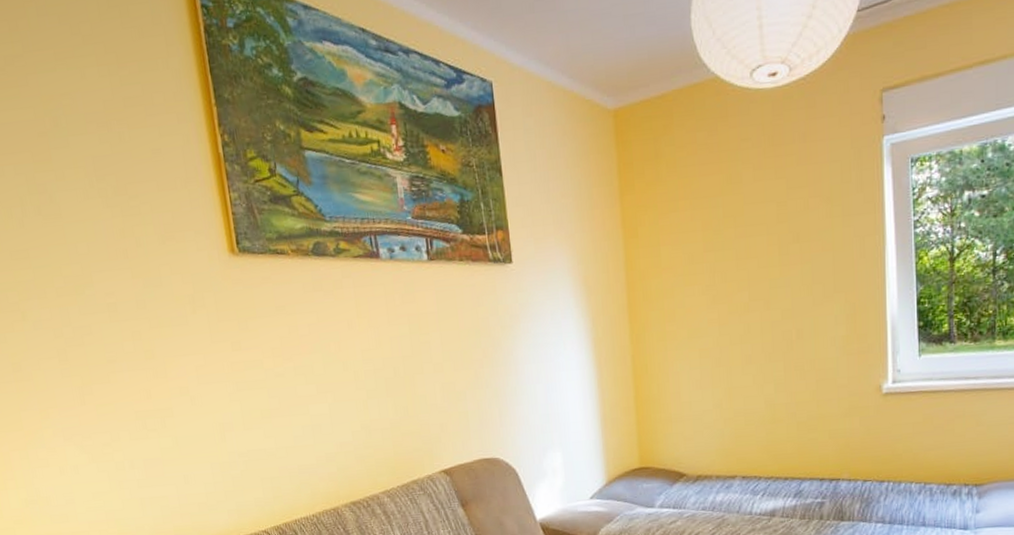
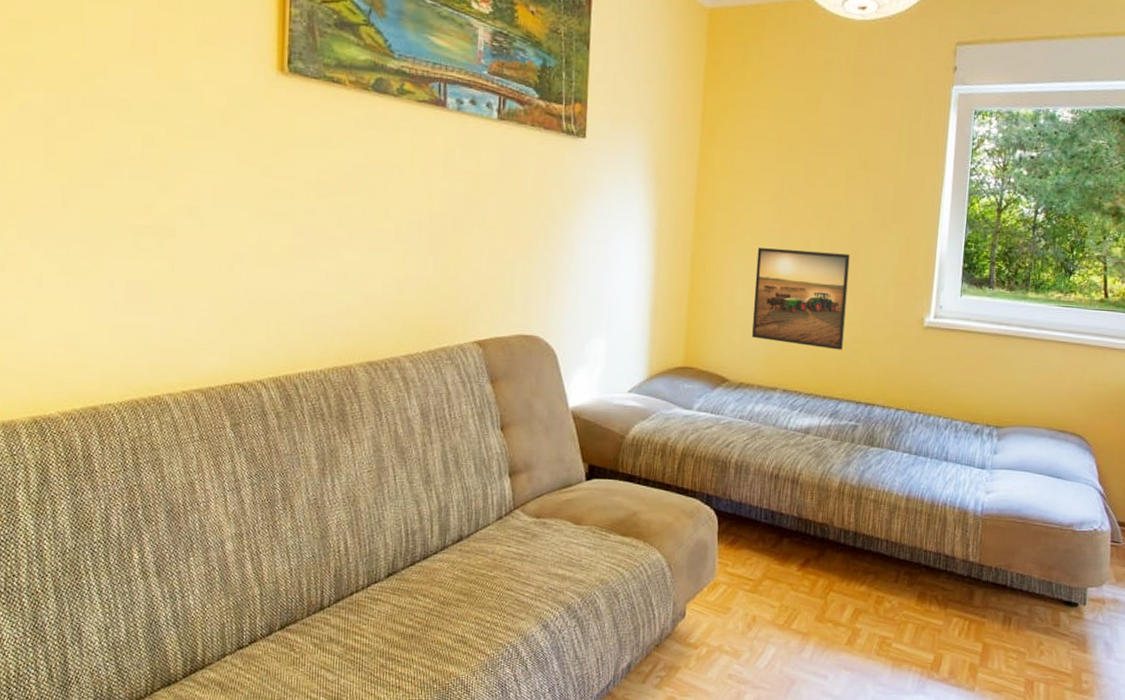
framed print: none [697,332,798,431] -> present [752,248,850,350]

